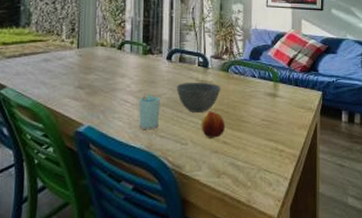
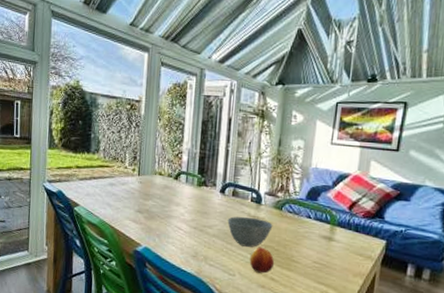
cup: present [139,95,160,130] -> none [190,224,212,258]

